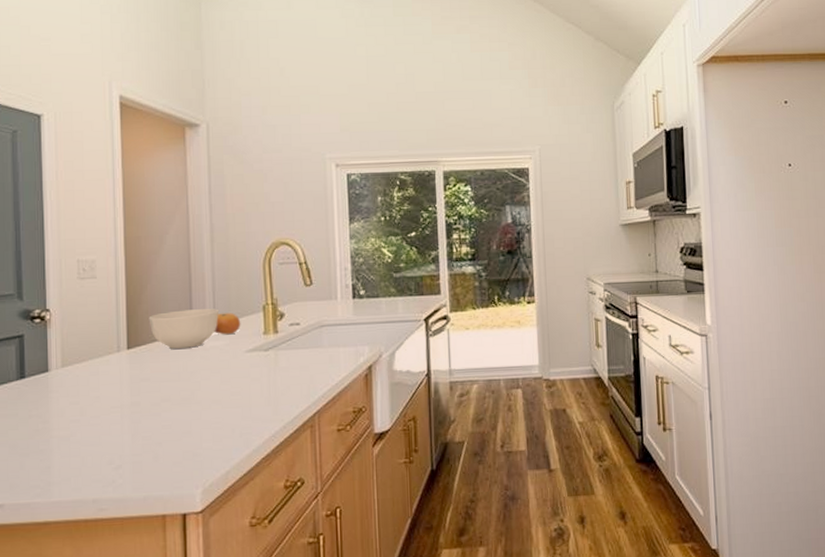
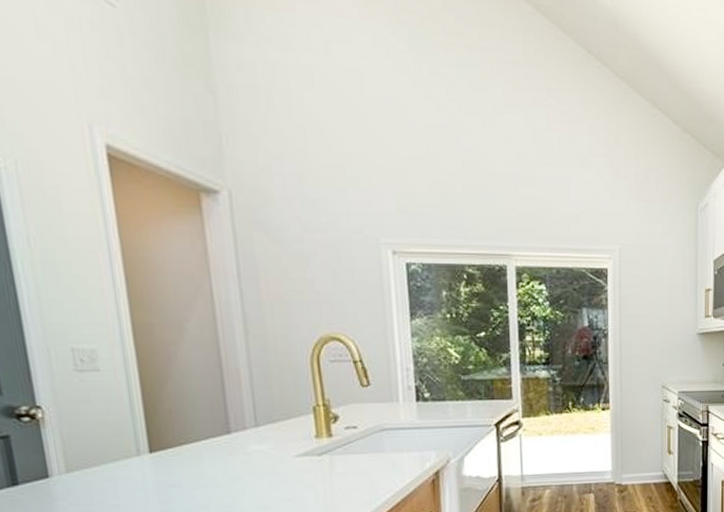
bowl: present [148,308,219,349] -> none [173,409,261,453]
fruit: present [214,313,241,335] -> none [256,414,288,438]

